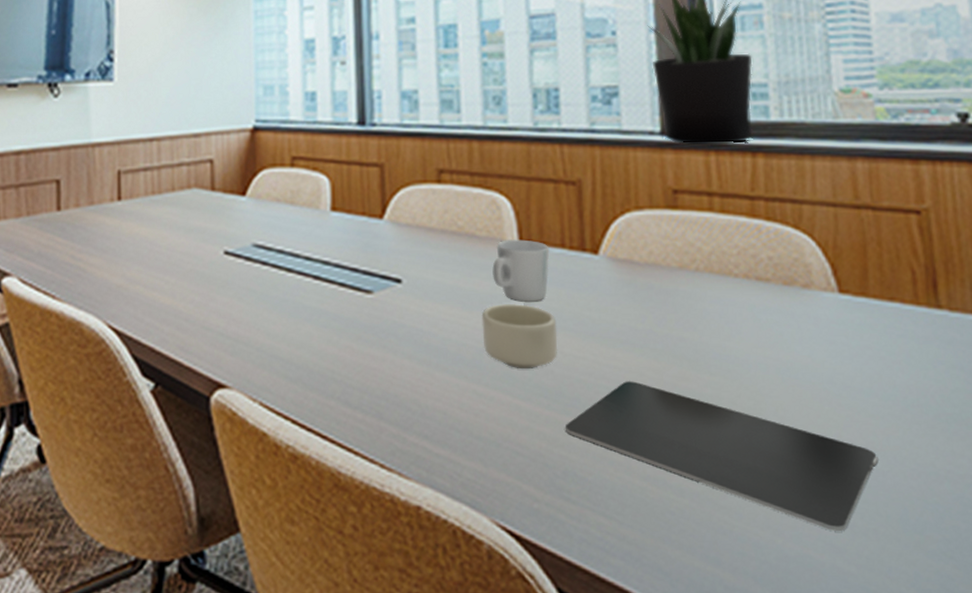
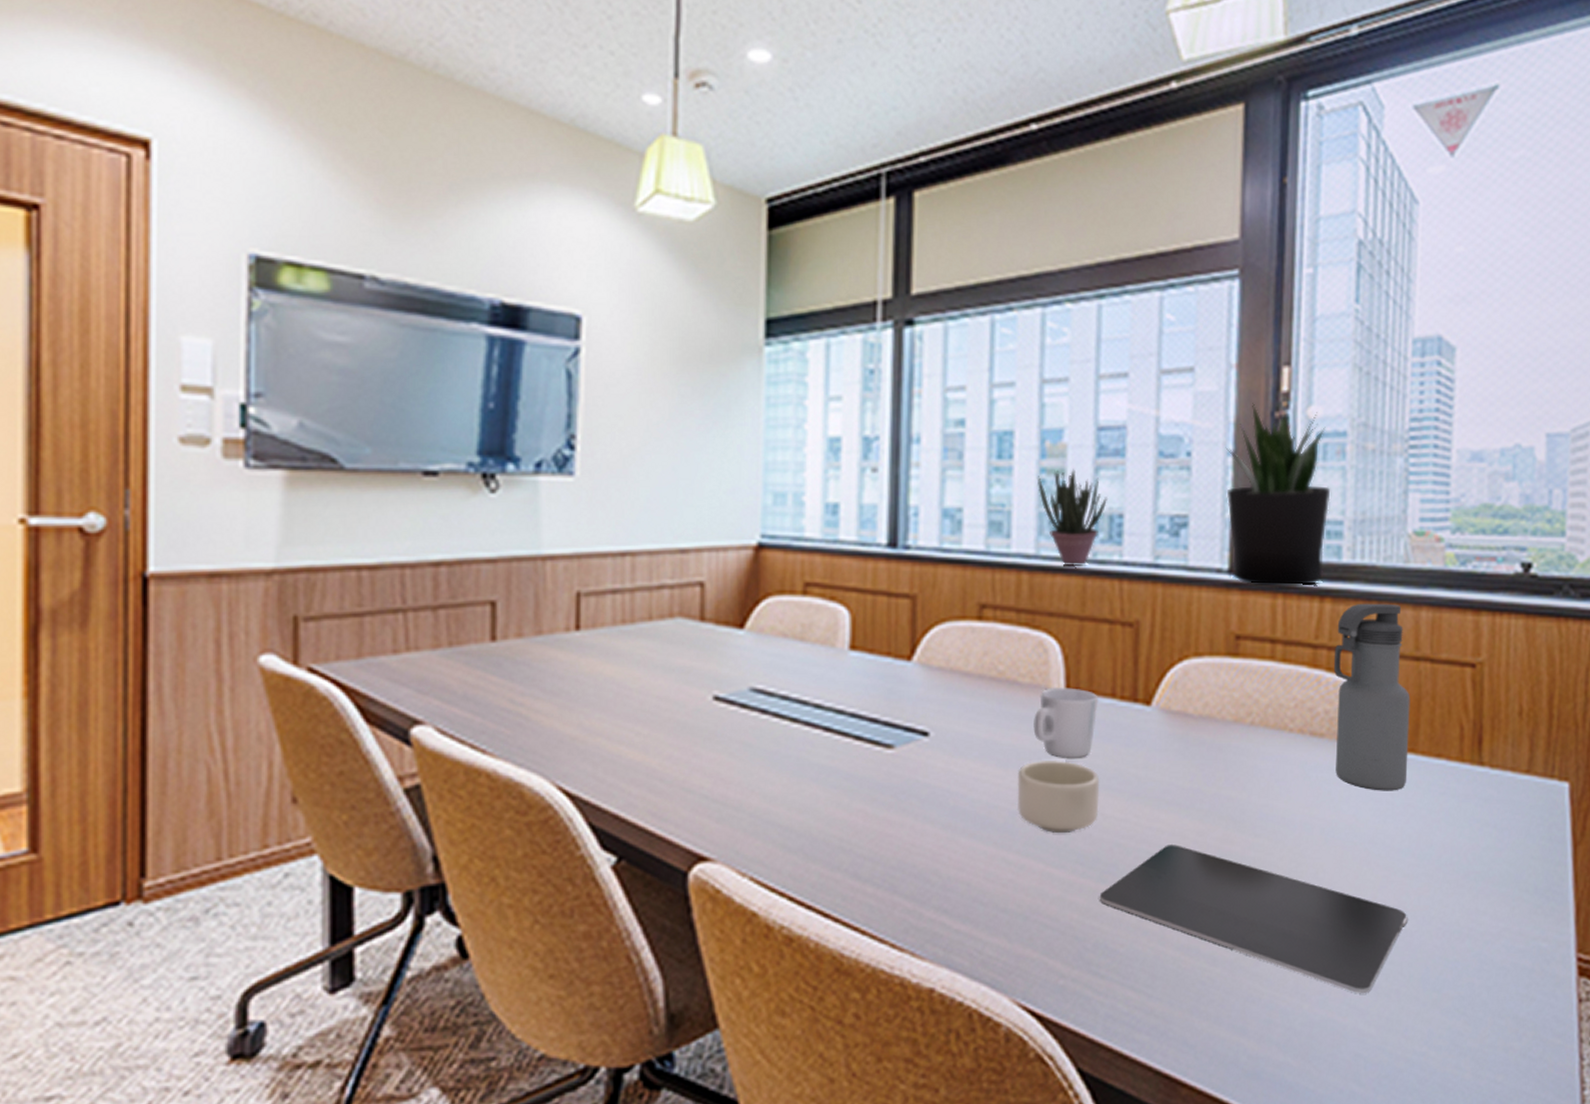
potted plant: none [479,52,543,134] -> present [1037,469,1107,566]
water bottle: none [771,156,861,333] -> present [1333,603,1411,791]

